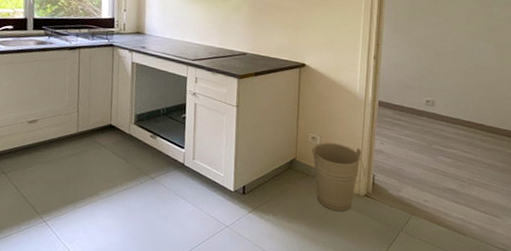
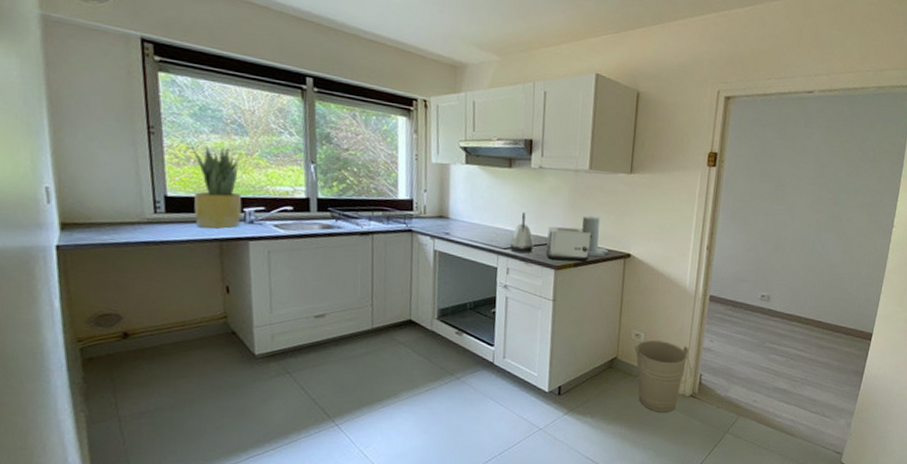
kettle: none [197,28,220,65] -> present [509,212,535,254]
toaster: none [229,40,271,71] -> present [546,226,593,261]
paper towel: none [261,30,285,66] -> present [582,215,608,257]

